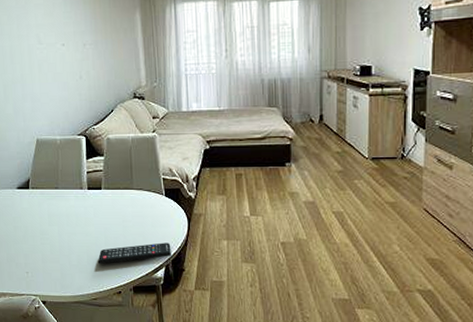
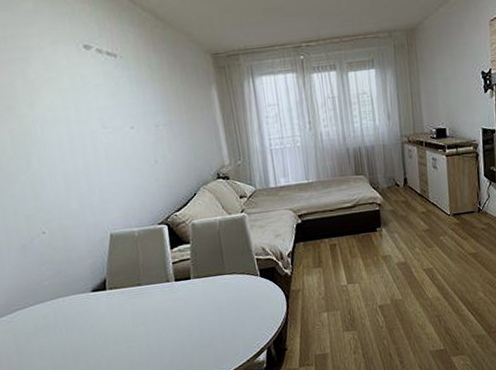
remote control: present [97,242,171,264] -> none [193,324,272,359]

